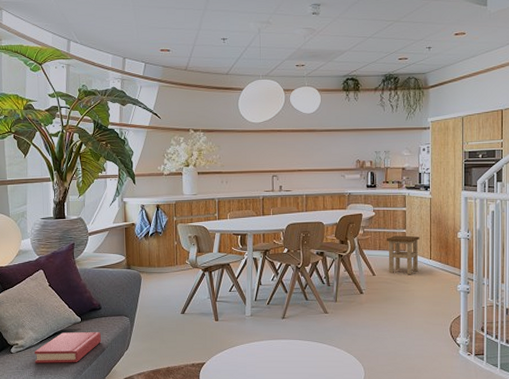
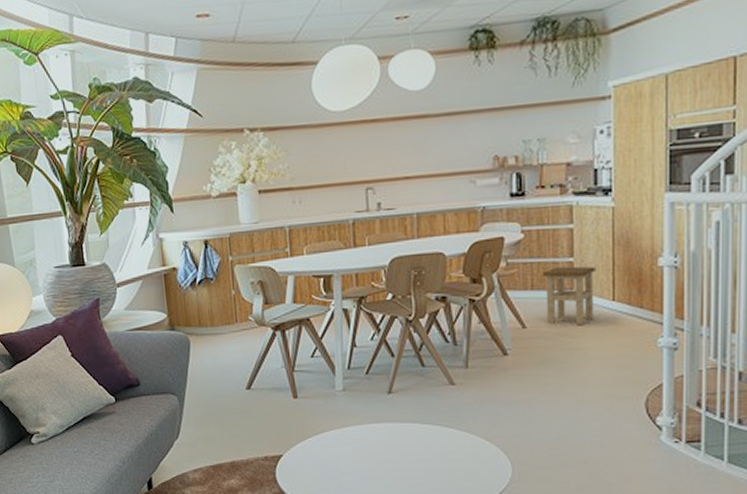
hardback book: present [34,332,101,363] -> none [60,416,143,457]

